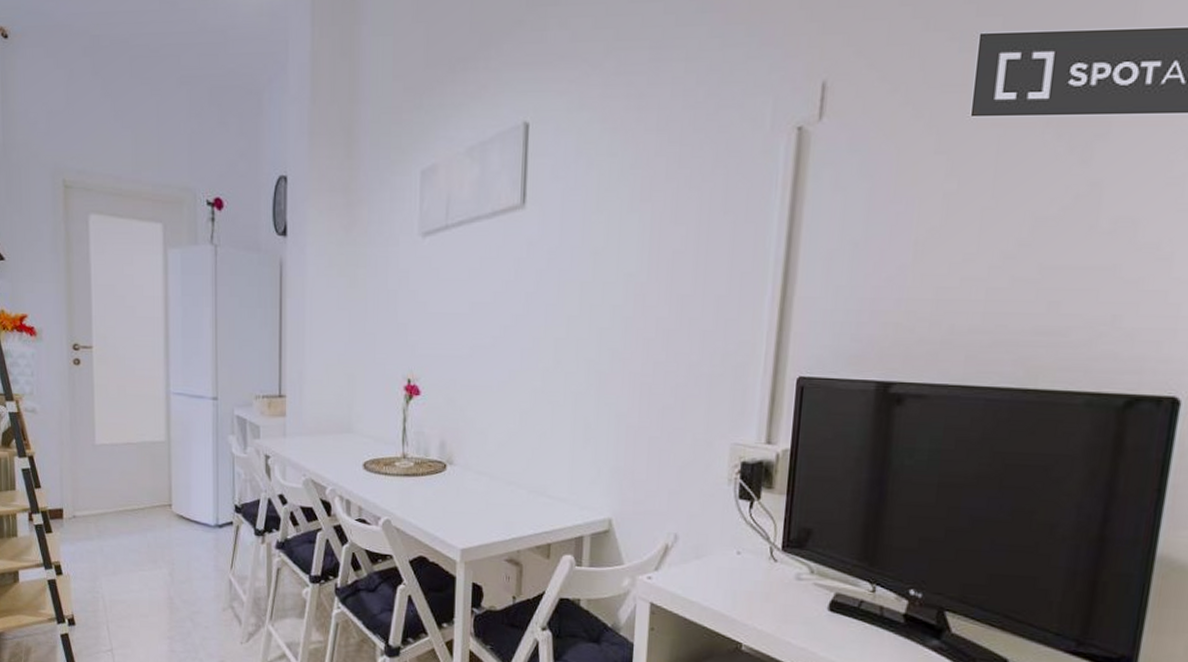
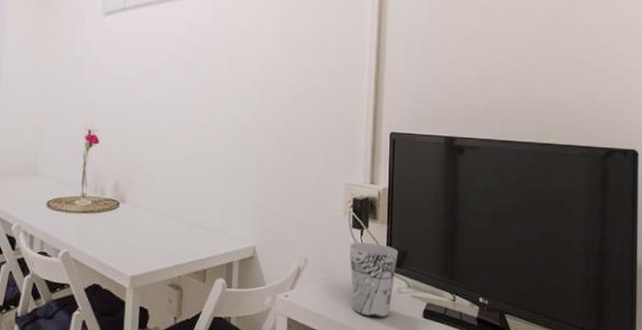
cup: none [733,516,800,609] -> present [349,242,398,318]

